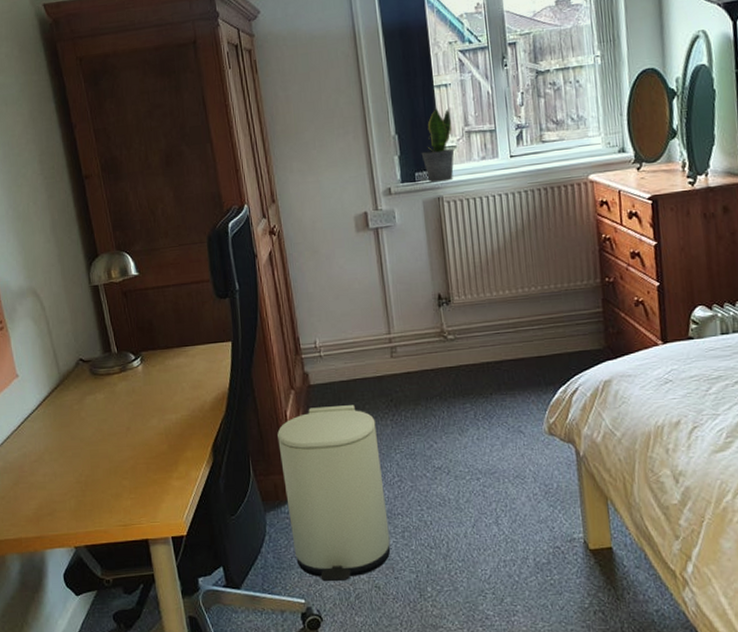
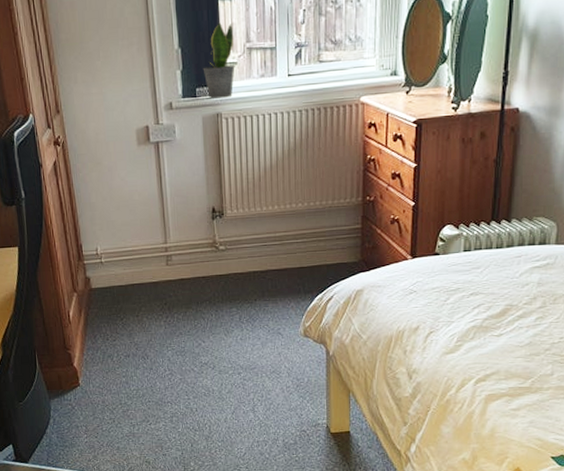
pedal bin: present [277,405,391,582] -> none [61,307,160,458]

